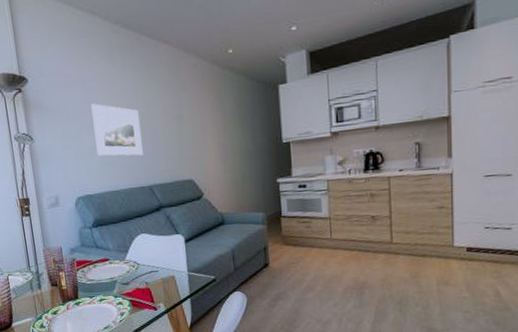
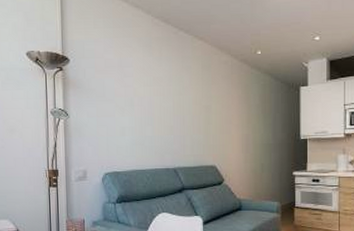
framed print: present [91,103,143,156] -> none [127,87,171,139]

